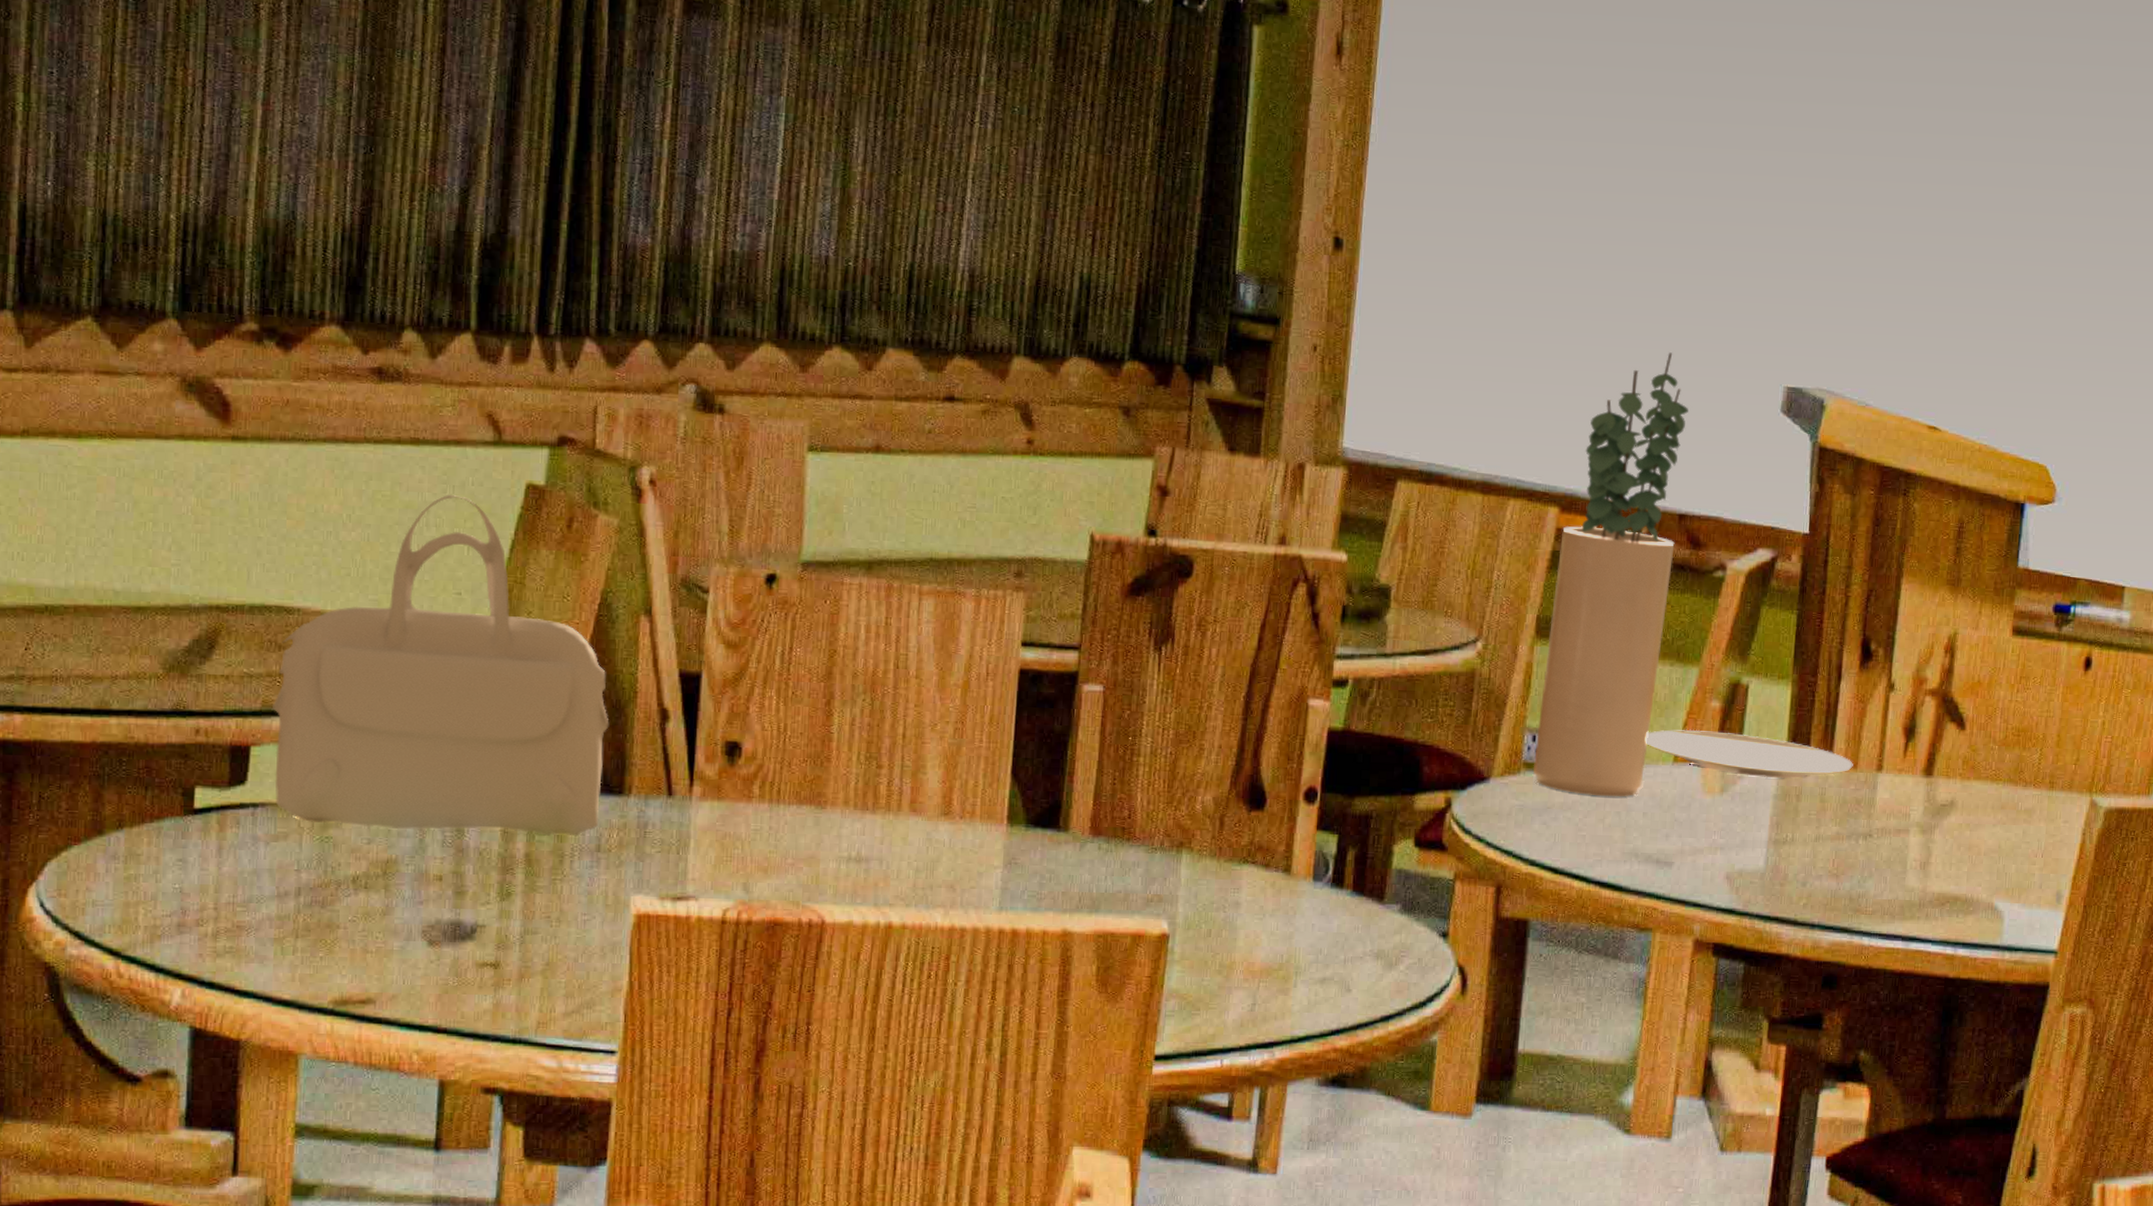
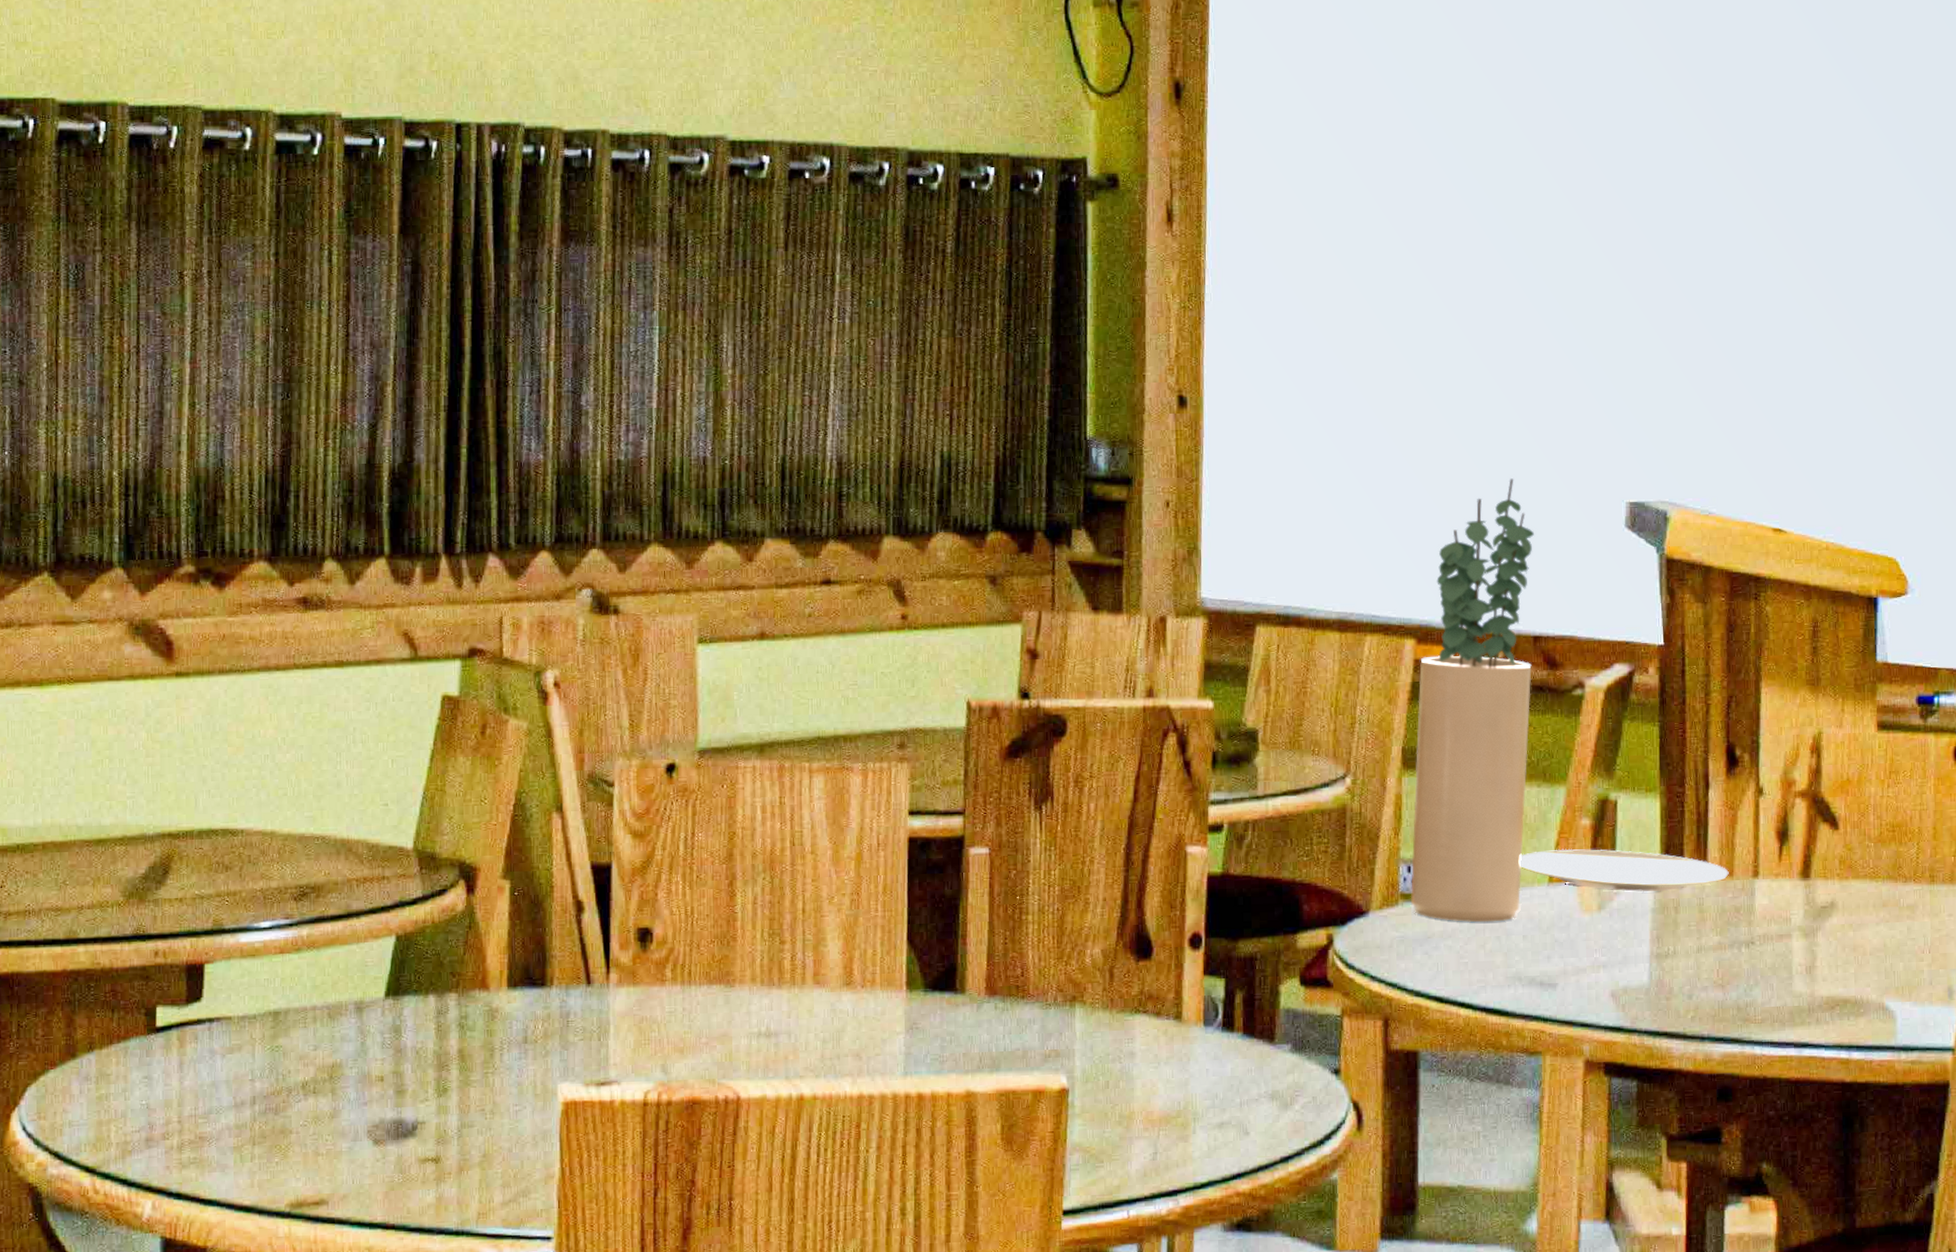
handbag: present [273,495,609,837] -> none [223,712,529,1034]

